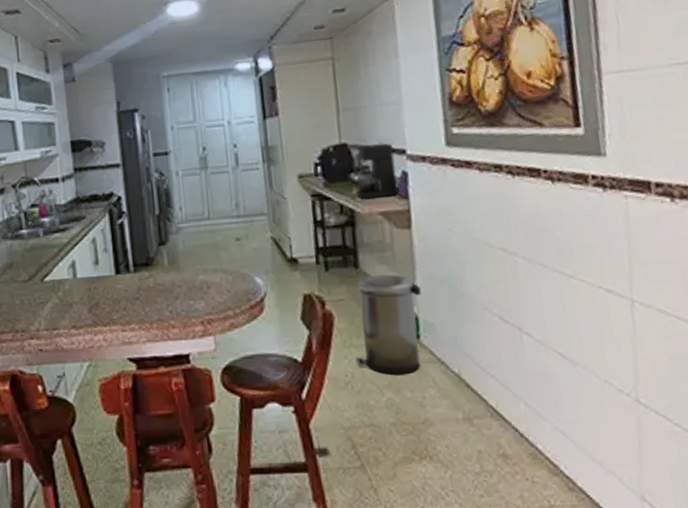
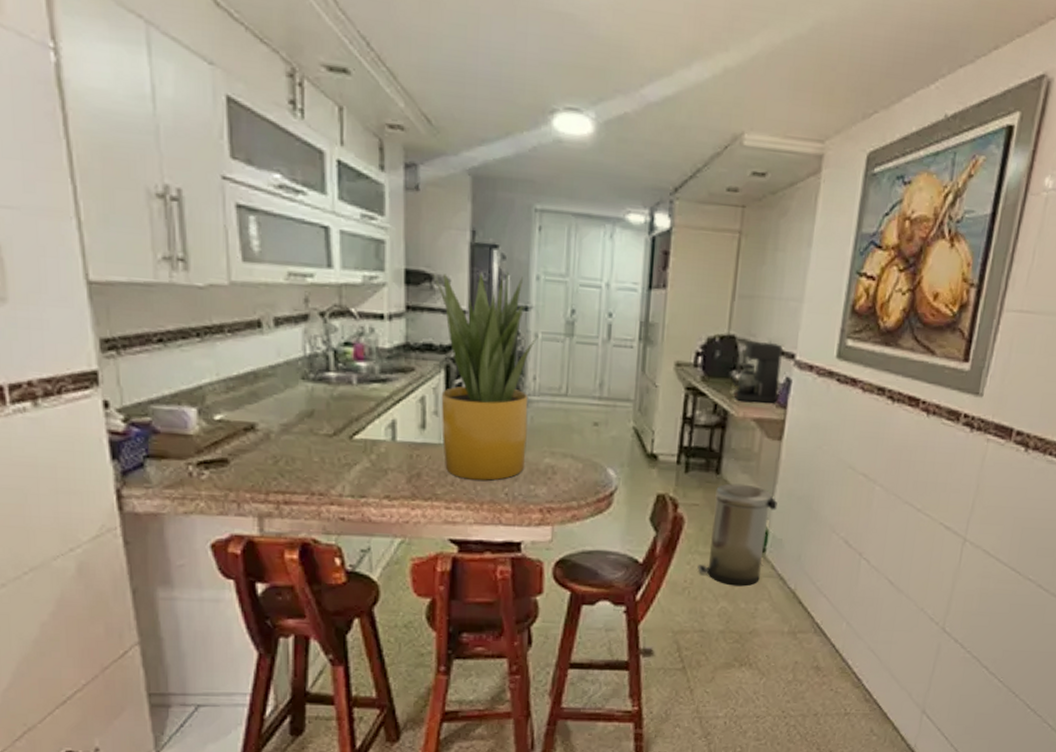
planter: none [92,128,183,303] -> present [433,272,539,481]

